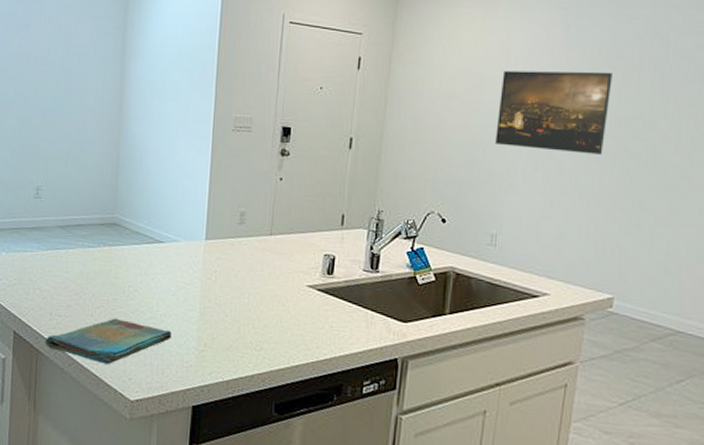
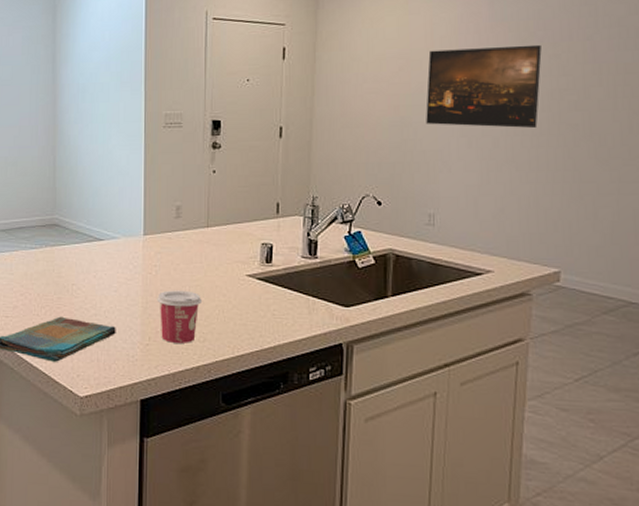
cup: none [214,297,261,351] -> present [156,290,203,343]

